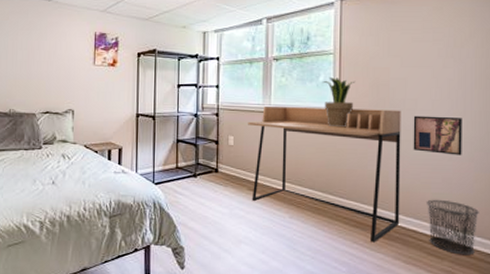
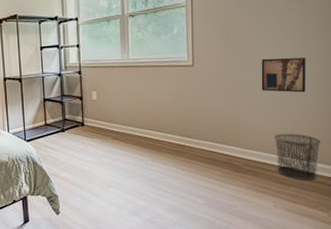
desk: present [248,107,401,243] -> none [109,55,251,176]
potted plant: present [322,78,356,128] -> none [176,29,207,76]

